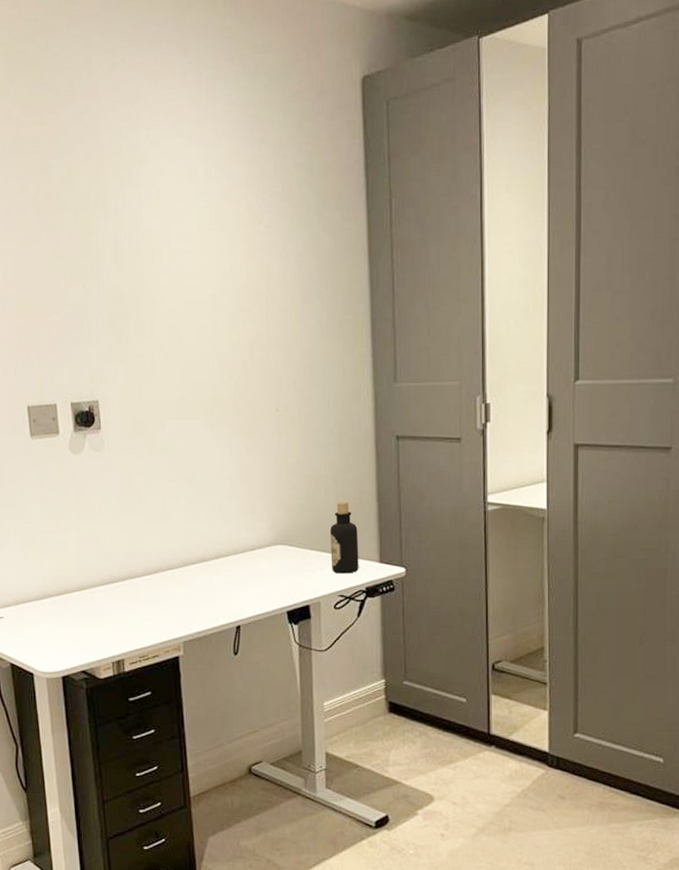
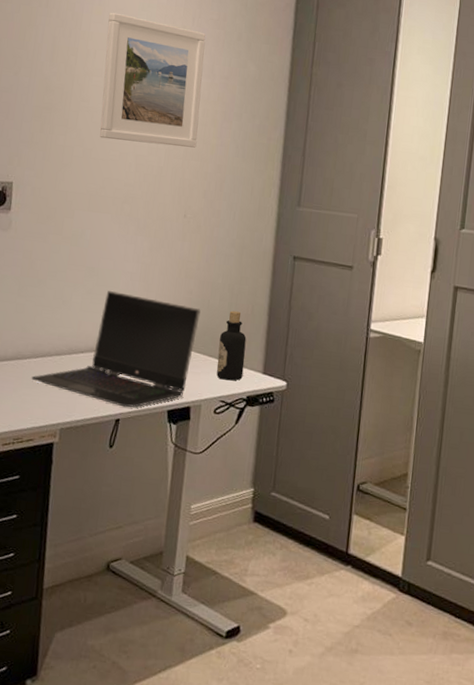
laptop computer: none [147,498,307,613] -> present [31,291,201,408]
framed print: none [169,203,279,341] -> present [100,12,206,148]

